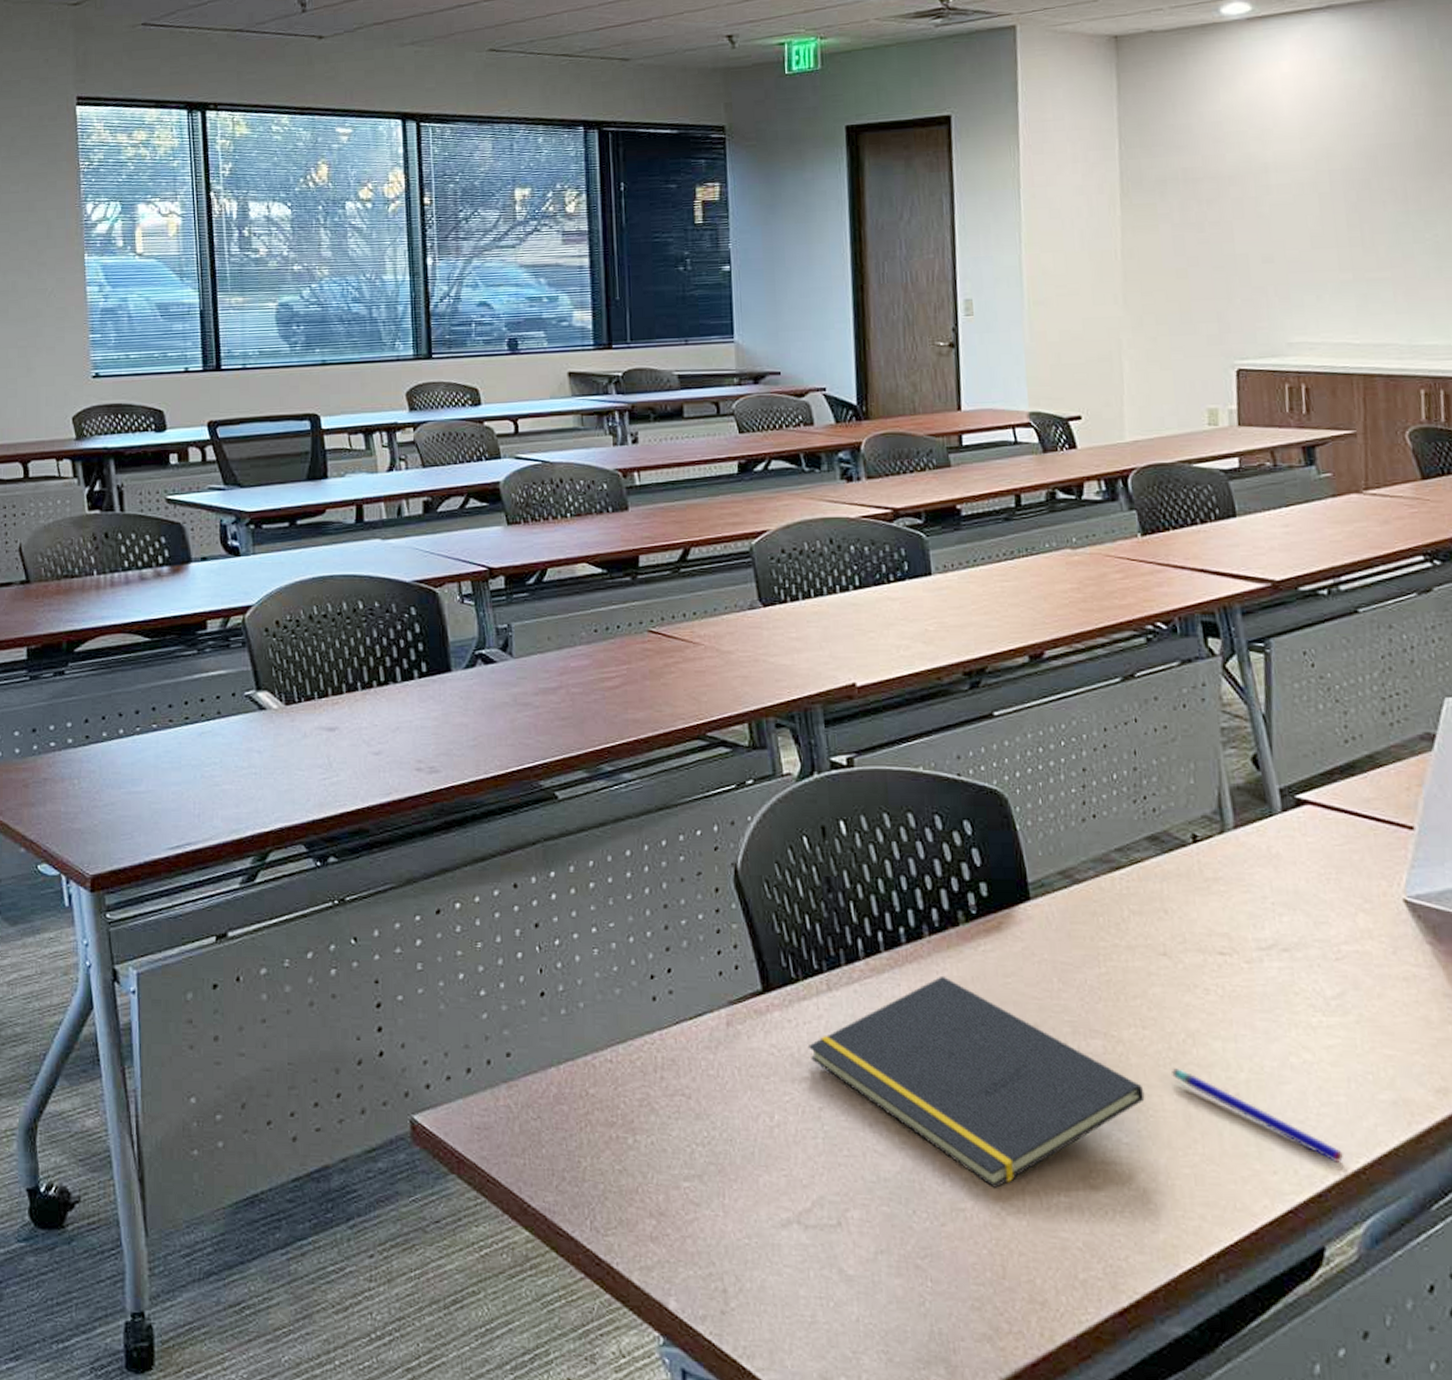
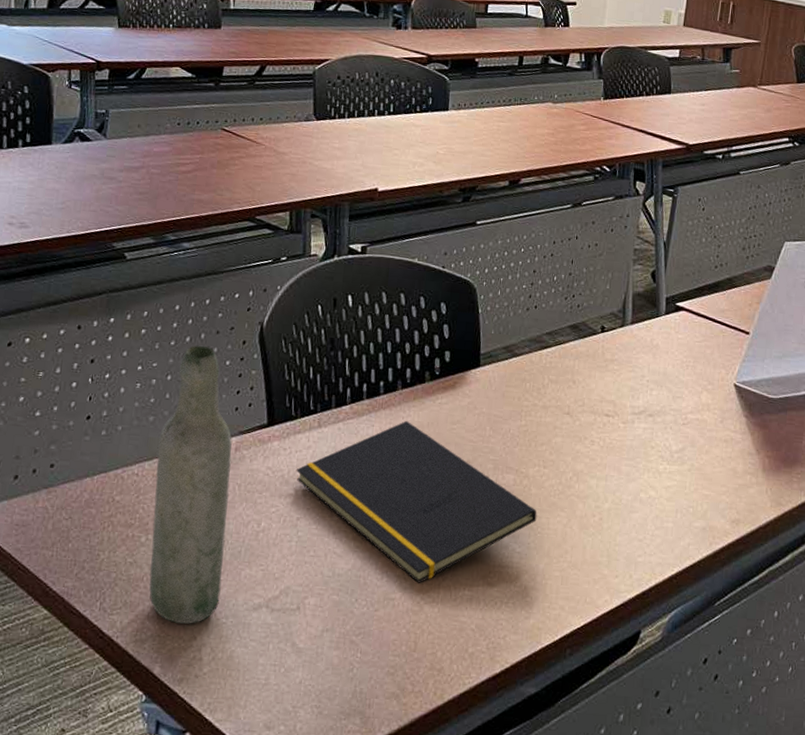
bottle: none [631,897,737,1247] -> present [149,345,232,625]
pen: present [1172,1068,1344,1162] -> none [558,498,665,570]

